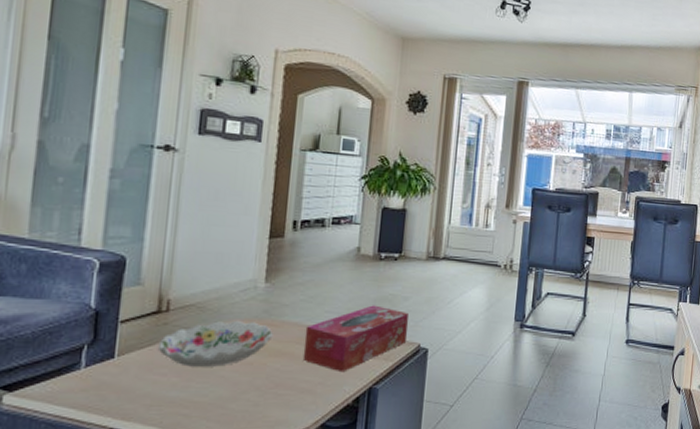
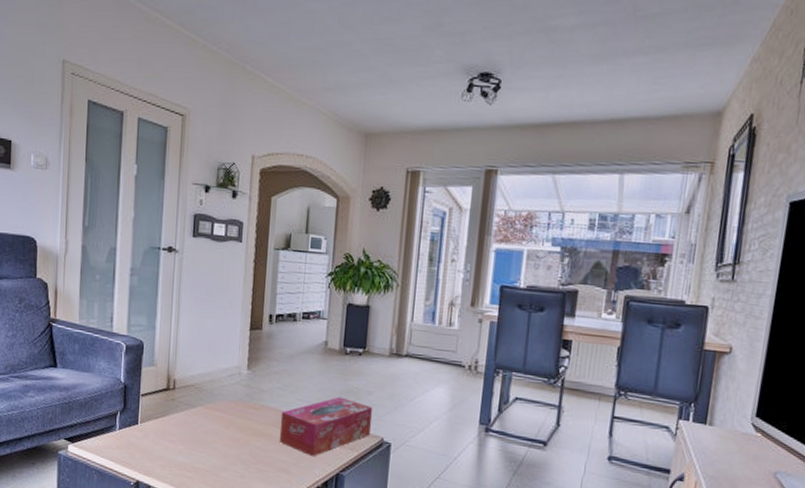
decorative bowl: present [157,320,273,367] -> none [167,401,255,440]

